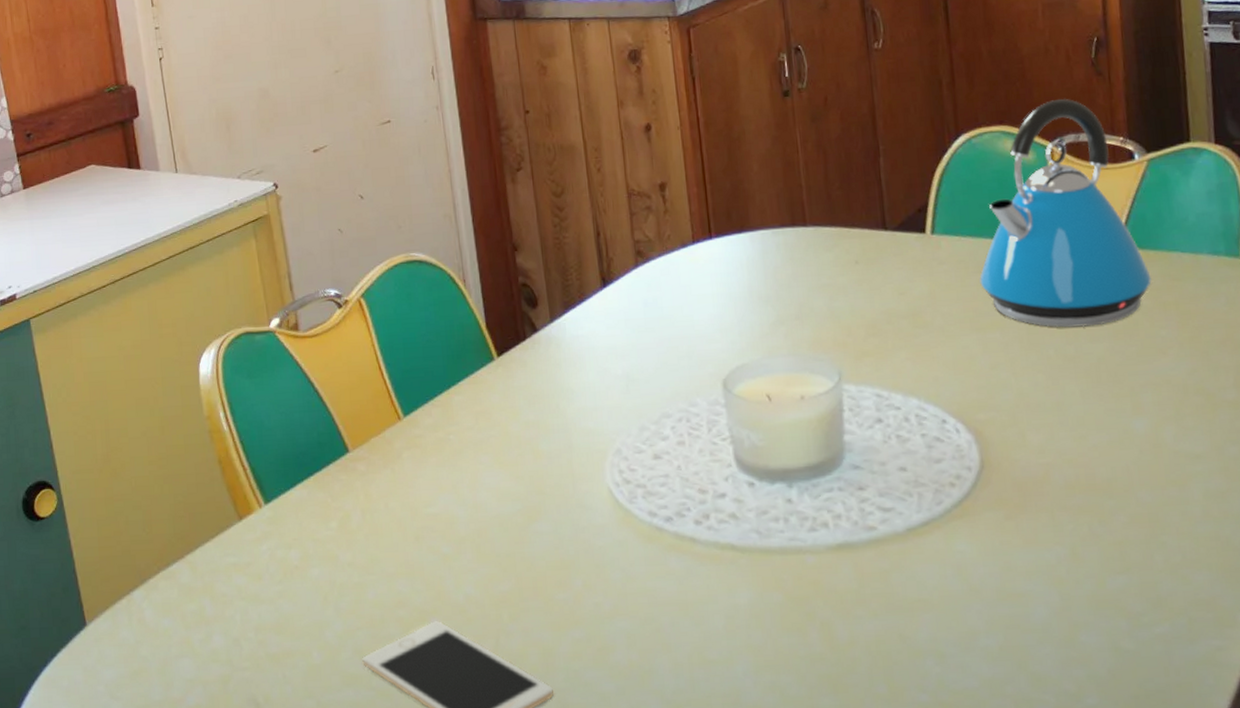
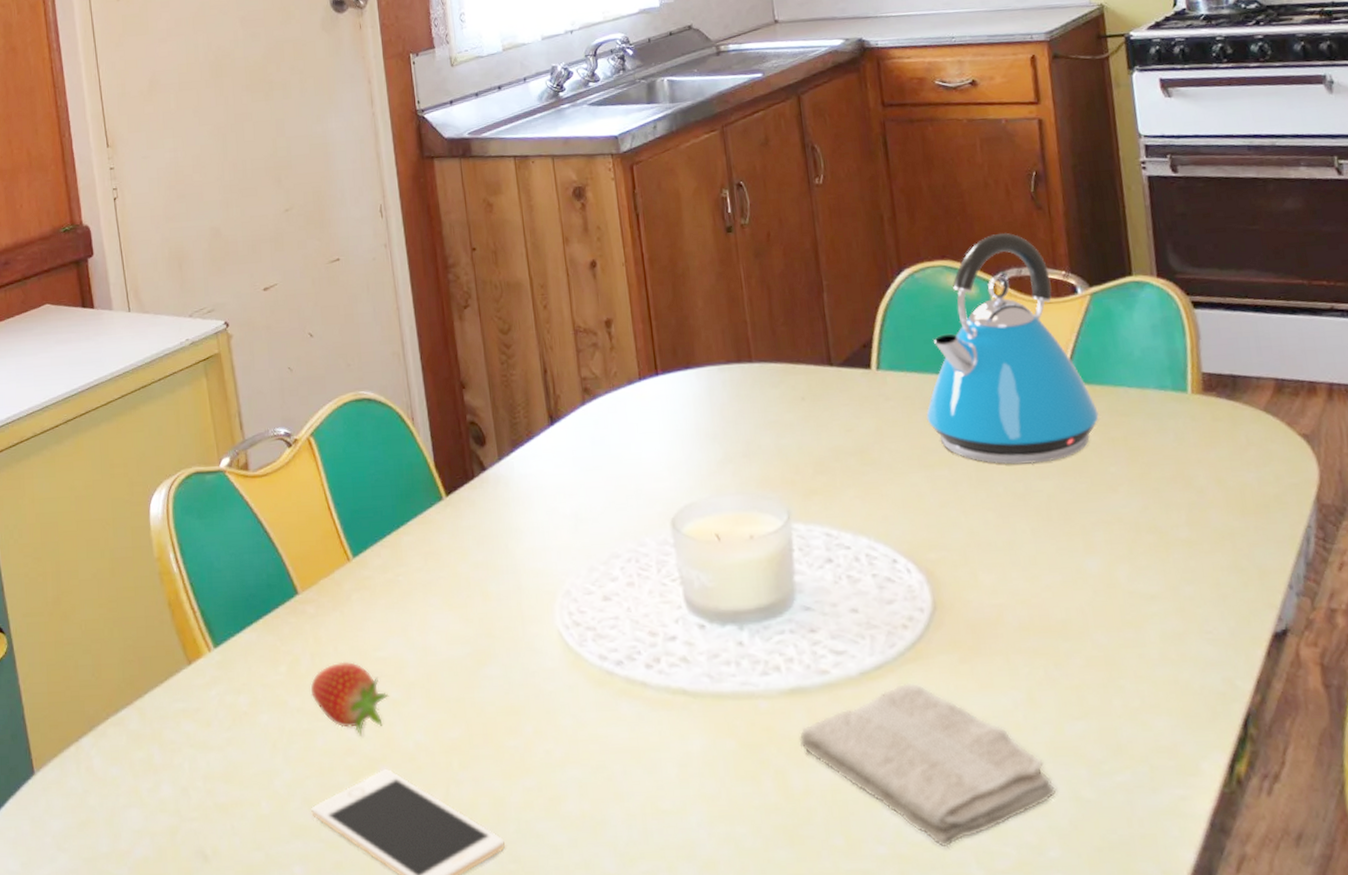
fruit: none [361,517,440,589] -> present [310,661,389,736]
washcloth: none [845,538,1096,695] -> present [798,682,1057,848]

